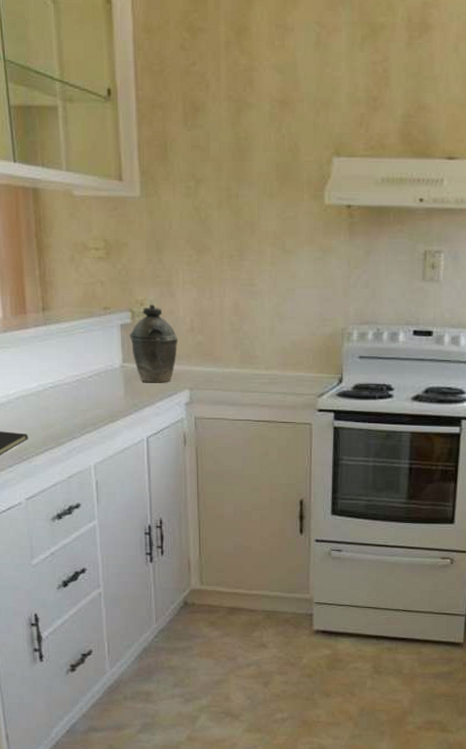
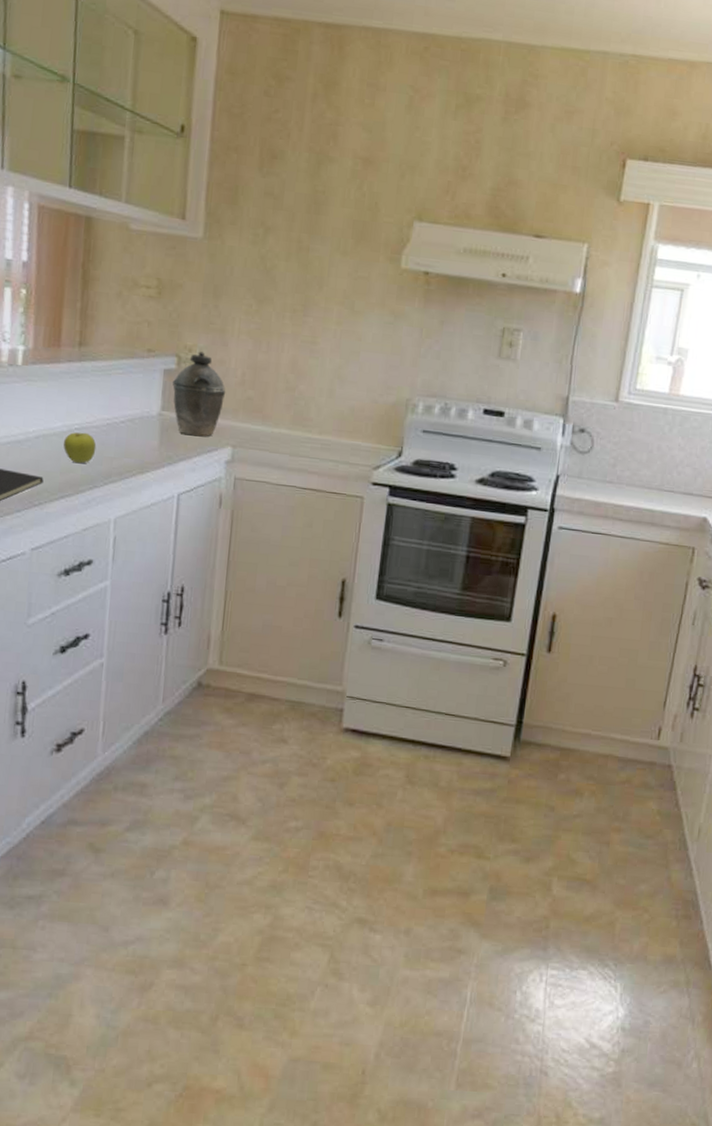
fruit: none [40,390,70,419] -> present [63,432,97,464]

